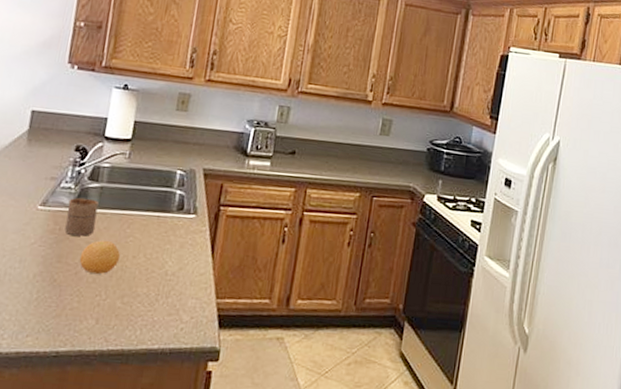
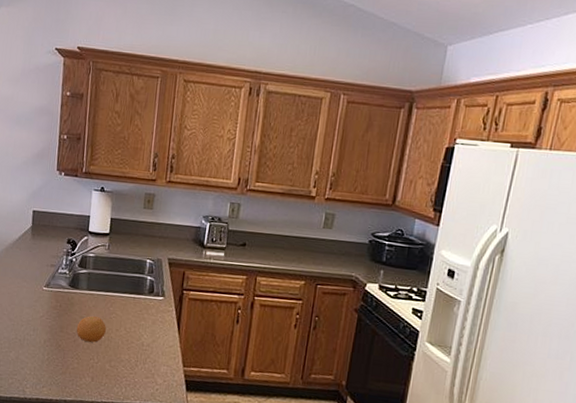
cup: present [65,197,99,236] -> none [64,281,88,312]

